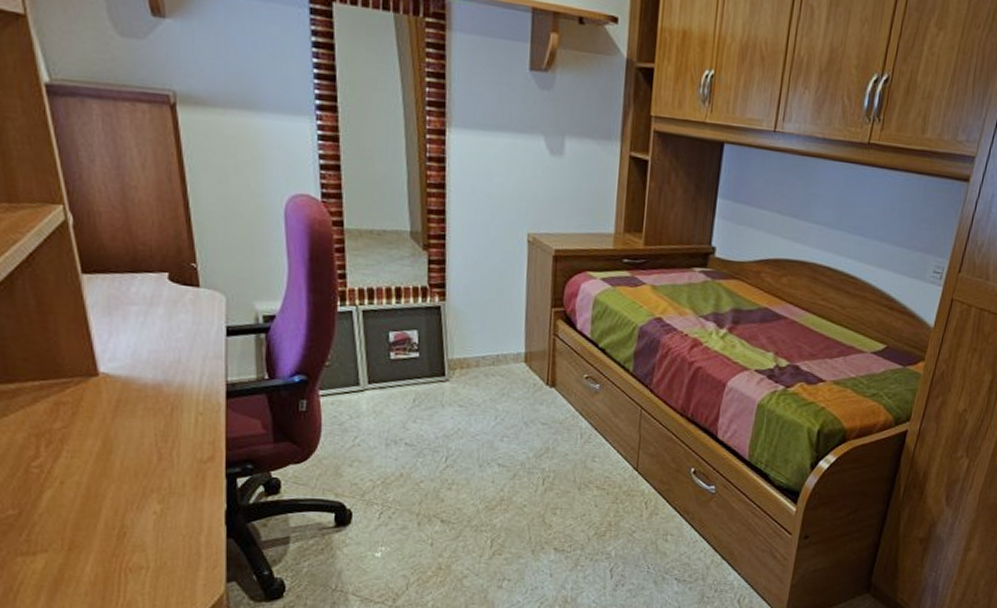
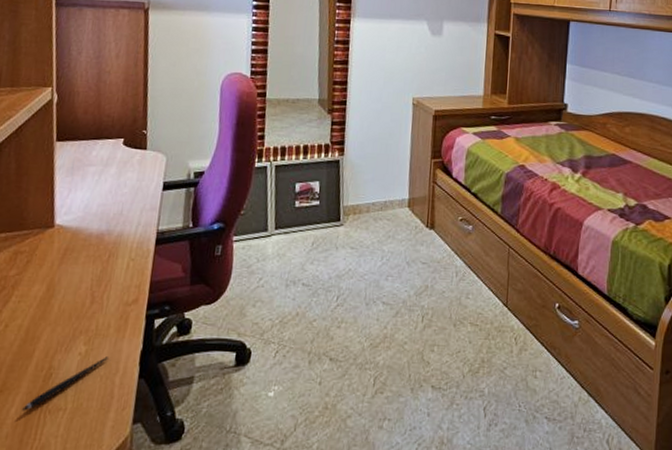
pen: none [98,516,189,569] -> present [22,356,108,411]

